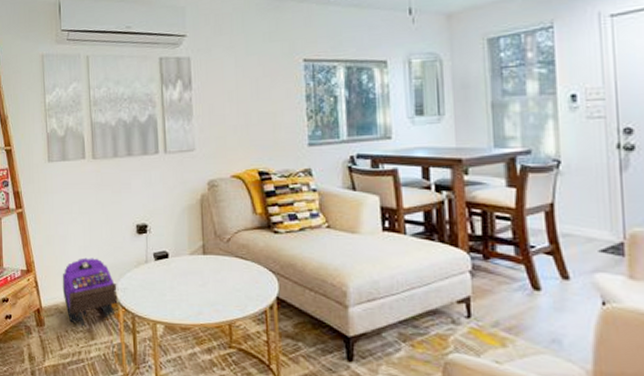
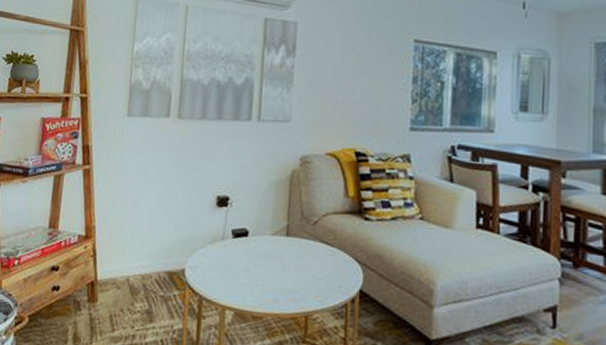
backpack: present [62,257,119,327] -> none [123,227,188,307]

